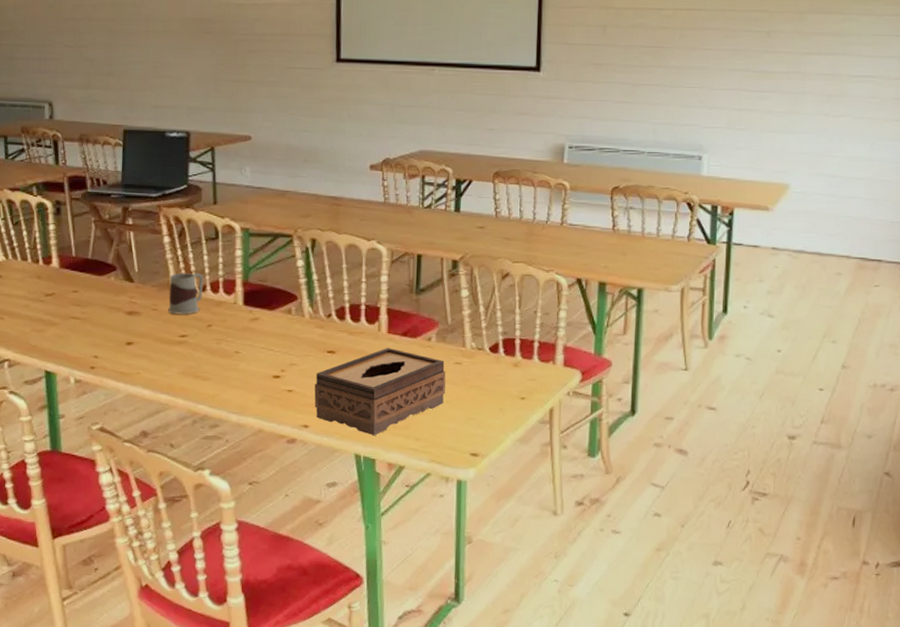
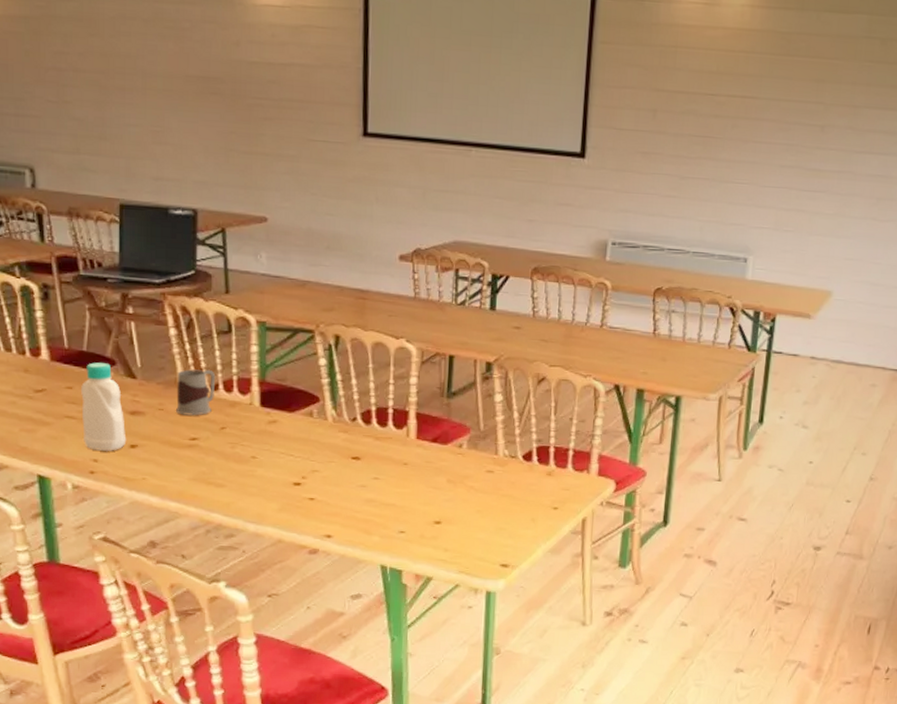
bottle: none [85,268,124,349] -> present [81,362,127,452]
tissue box: present [314,347,446,435] -> none [338,454,477,546]

